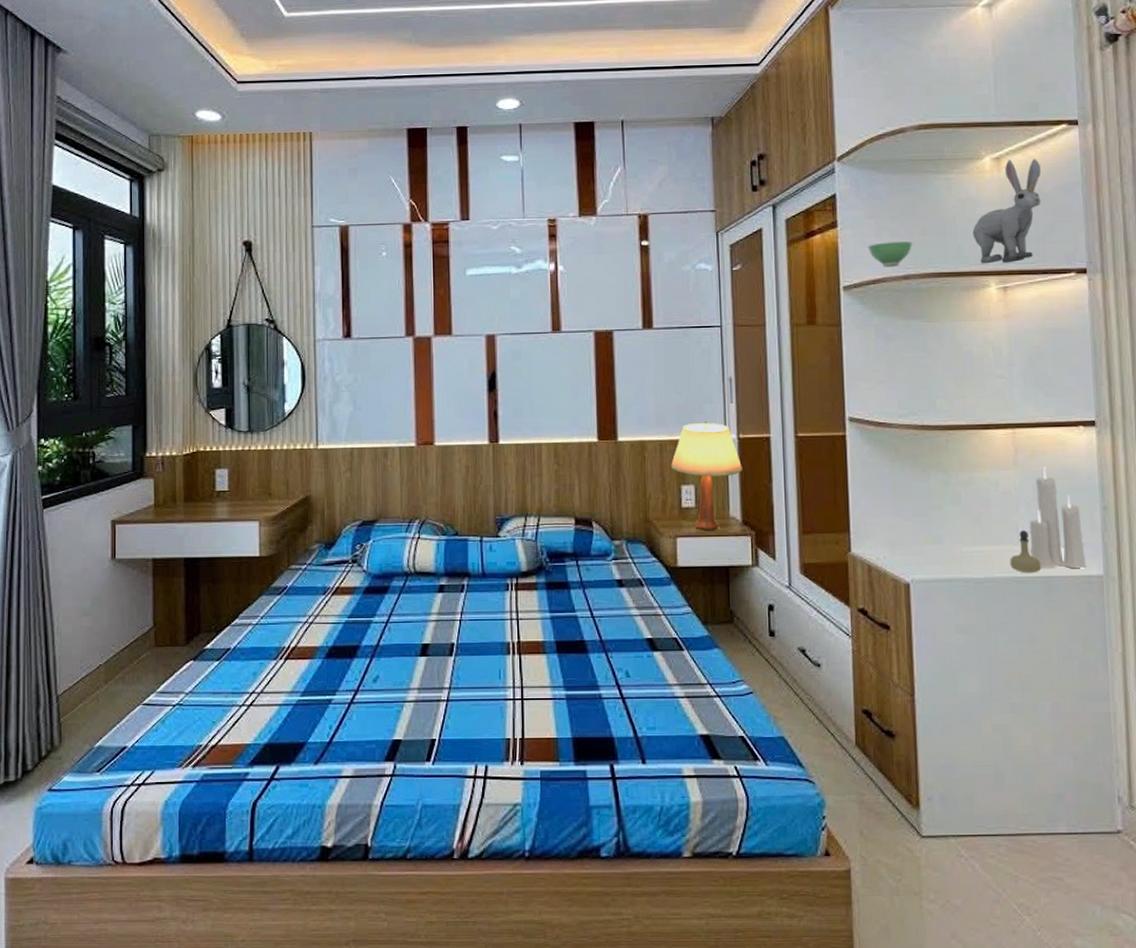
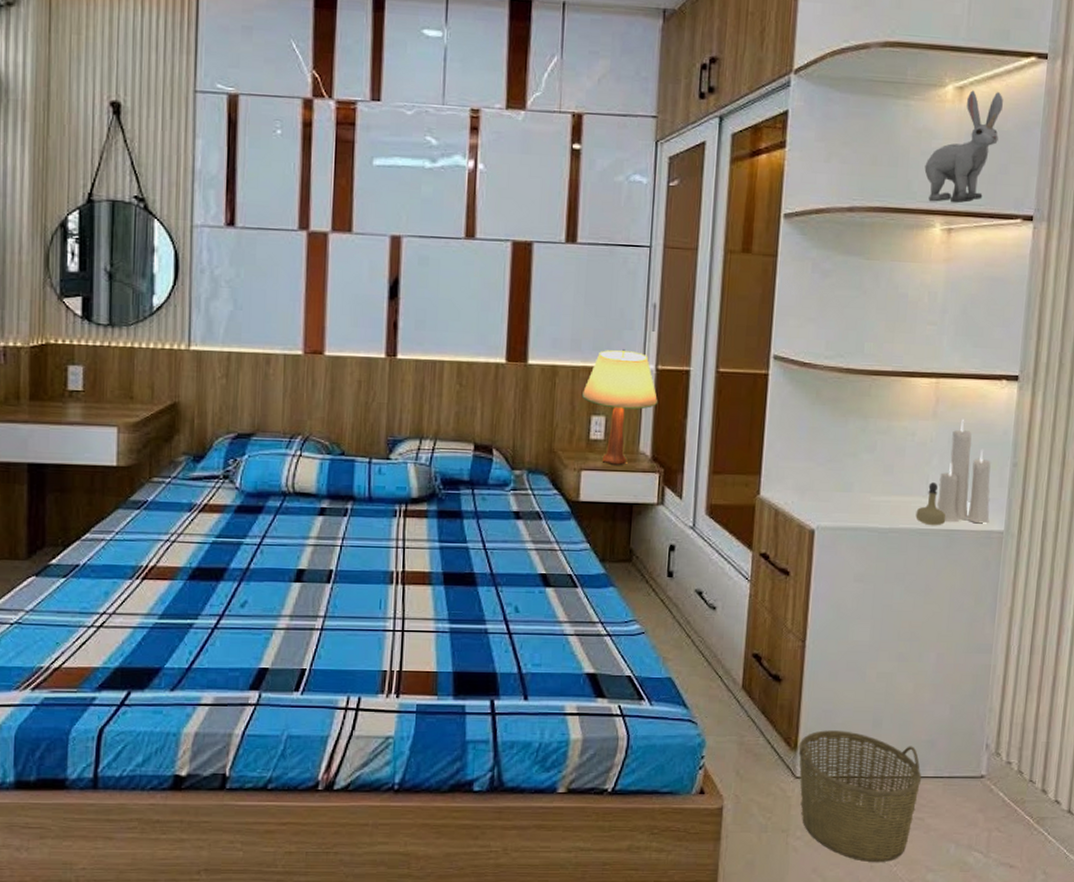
bowl: present [867,242,914,268] -> none [814,169,863,198]
basket: none [921,786,1055,926] -> present [798,730,922,862]

